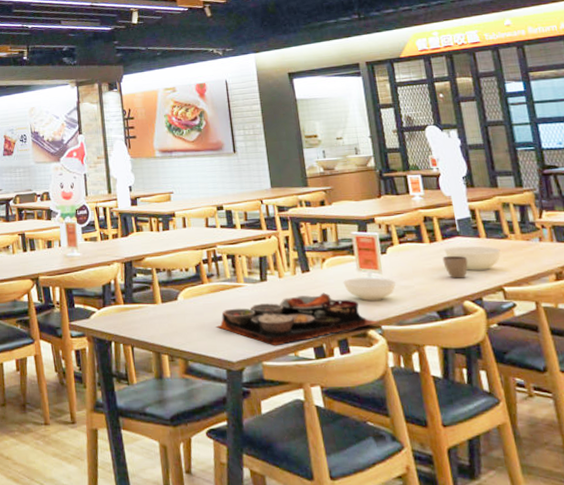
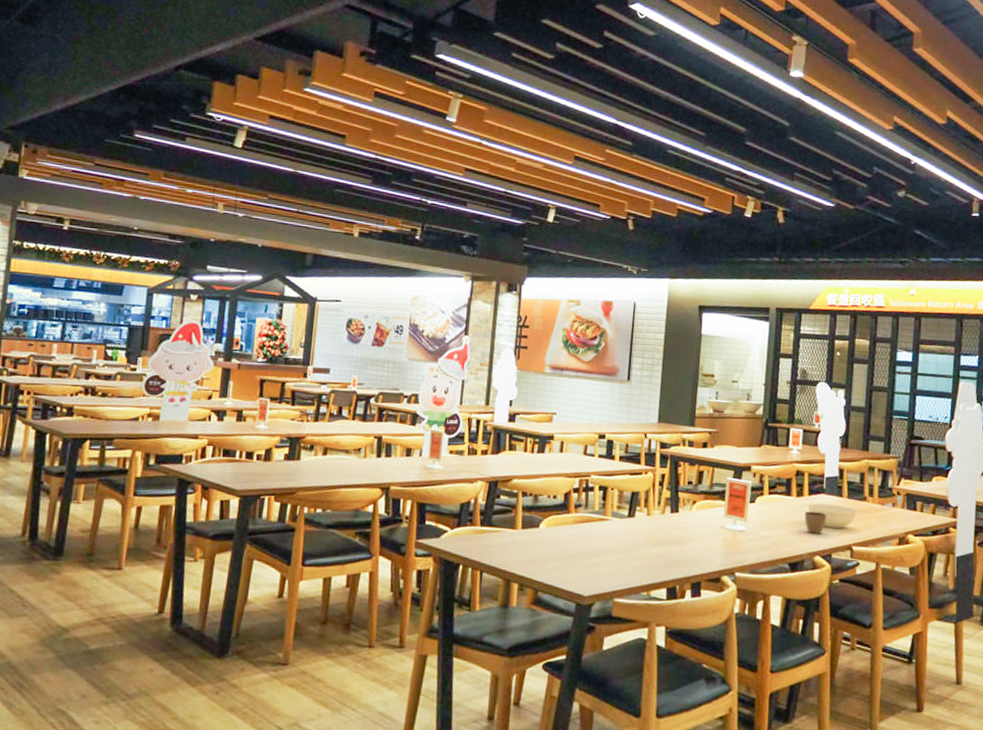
food tray: present [217,292,379,345] -> none [575,535,734,583]
bowl: present [343,277,396,302] -> none [708,523,757,549]

